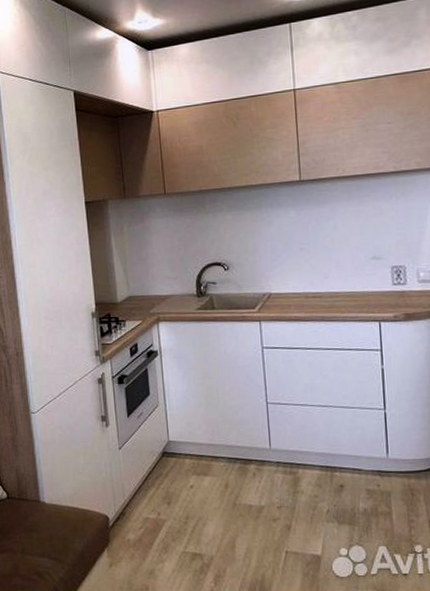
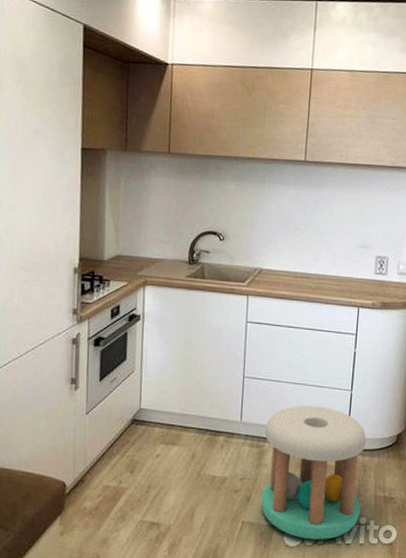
stool: none [296,428,415,570] -> present [260,406,367,540]

